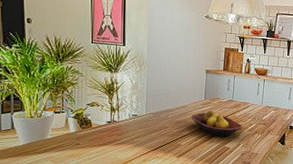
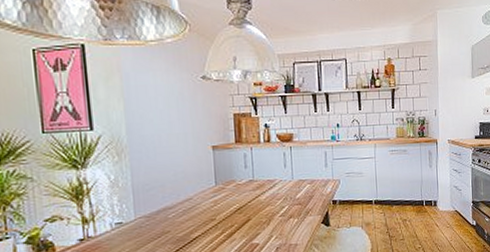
fruit bowl: present [191,110,242,137] -> none [200,198,272,232]

